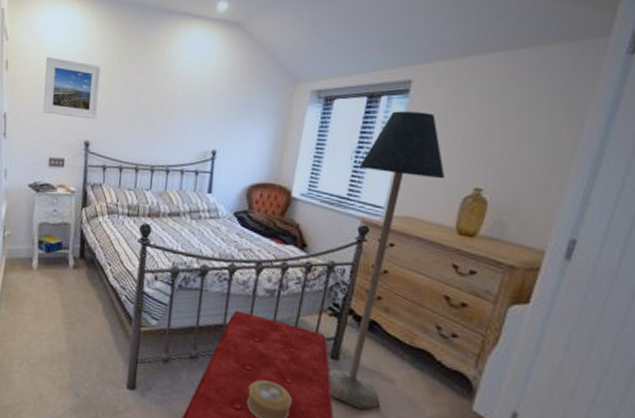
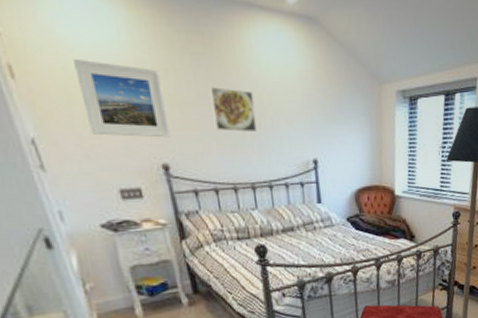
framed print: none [133,80,171,121] -> present [210,87,257,133]

